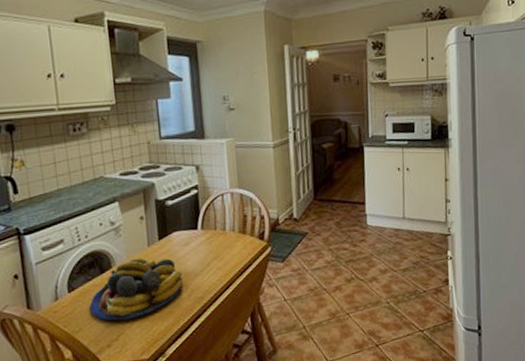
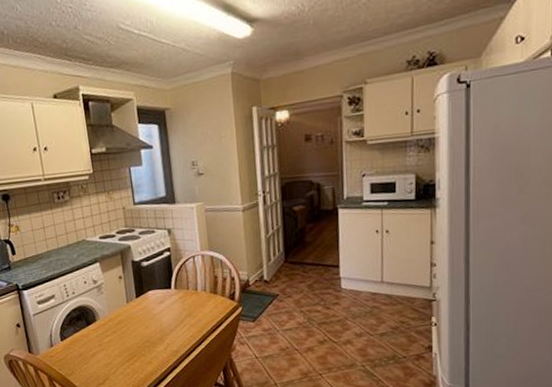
fruit bowl: present [89,258,184,321] -> none [79,313,160,368]

